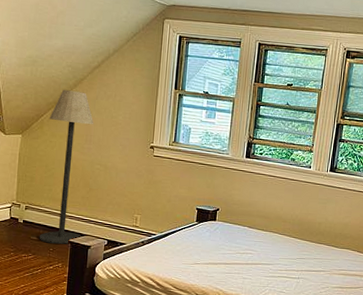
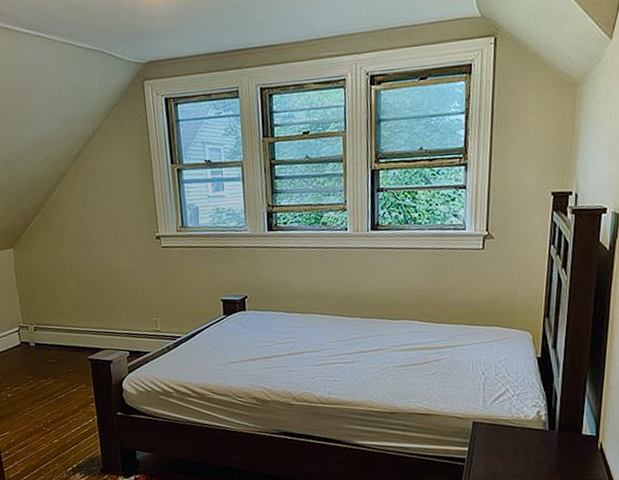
floor lamp: present [39,89,94,244] -> none [38,187,101,364]

